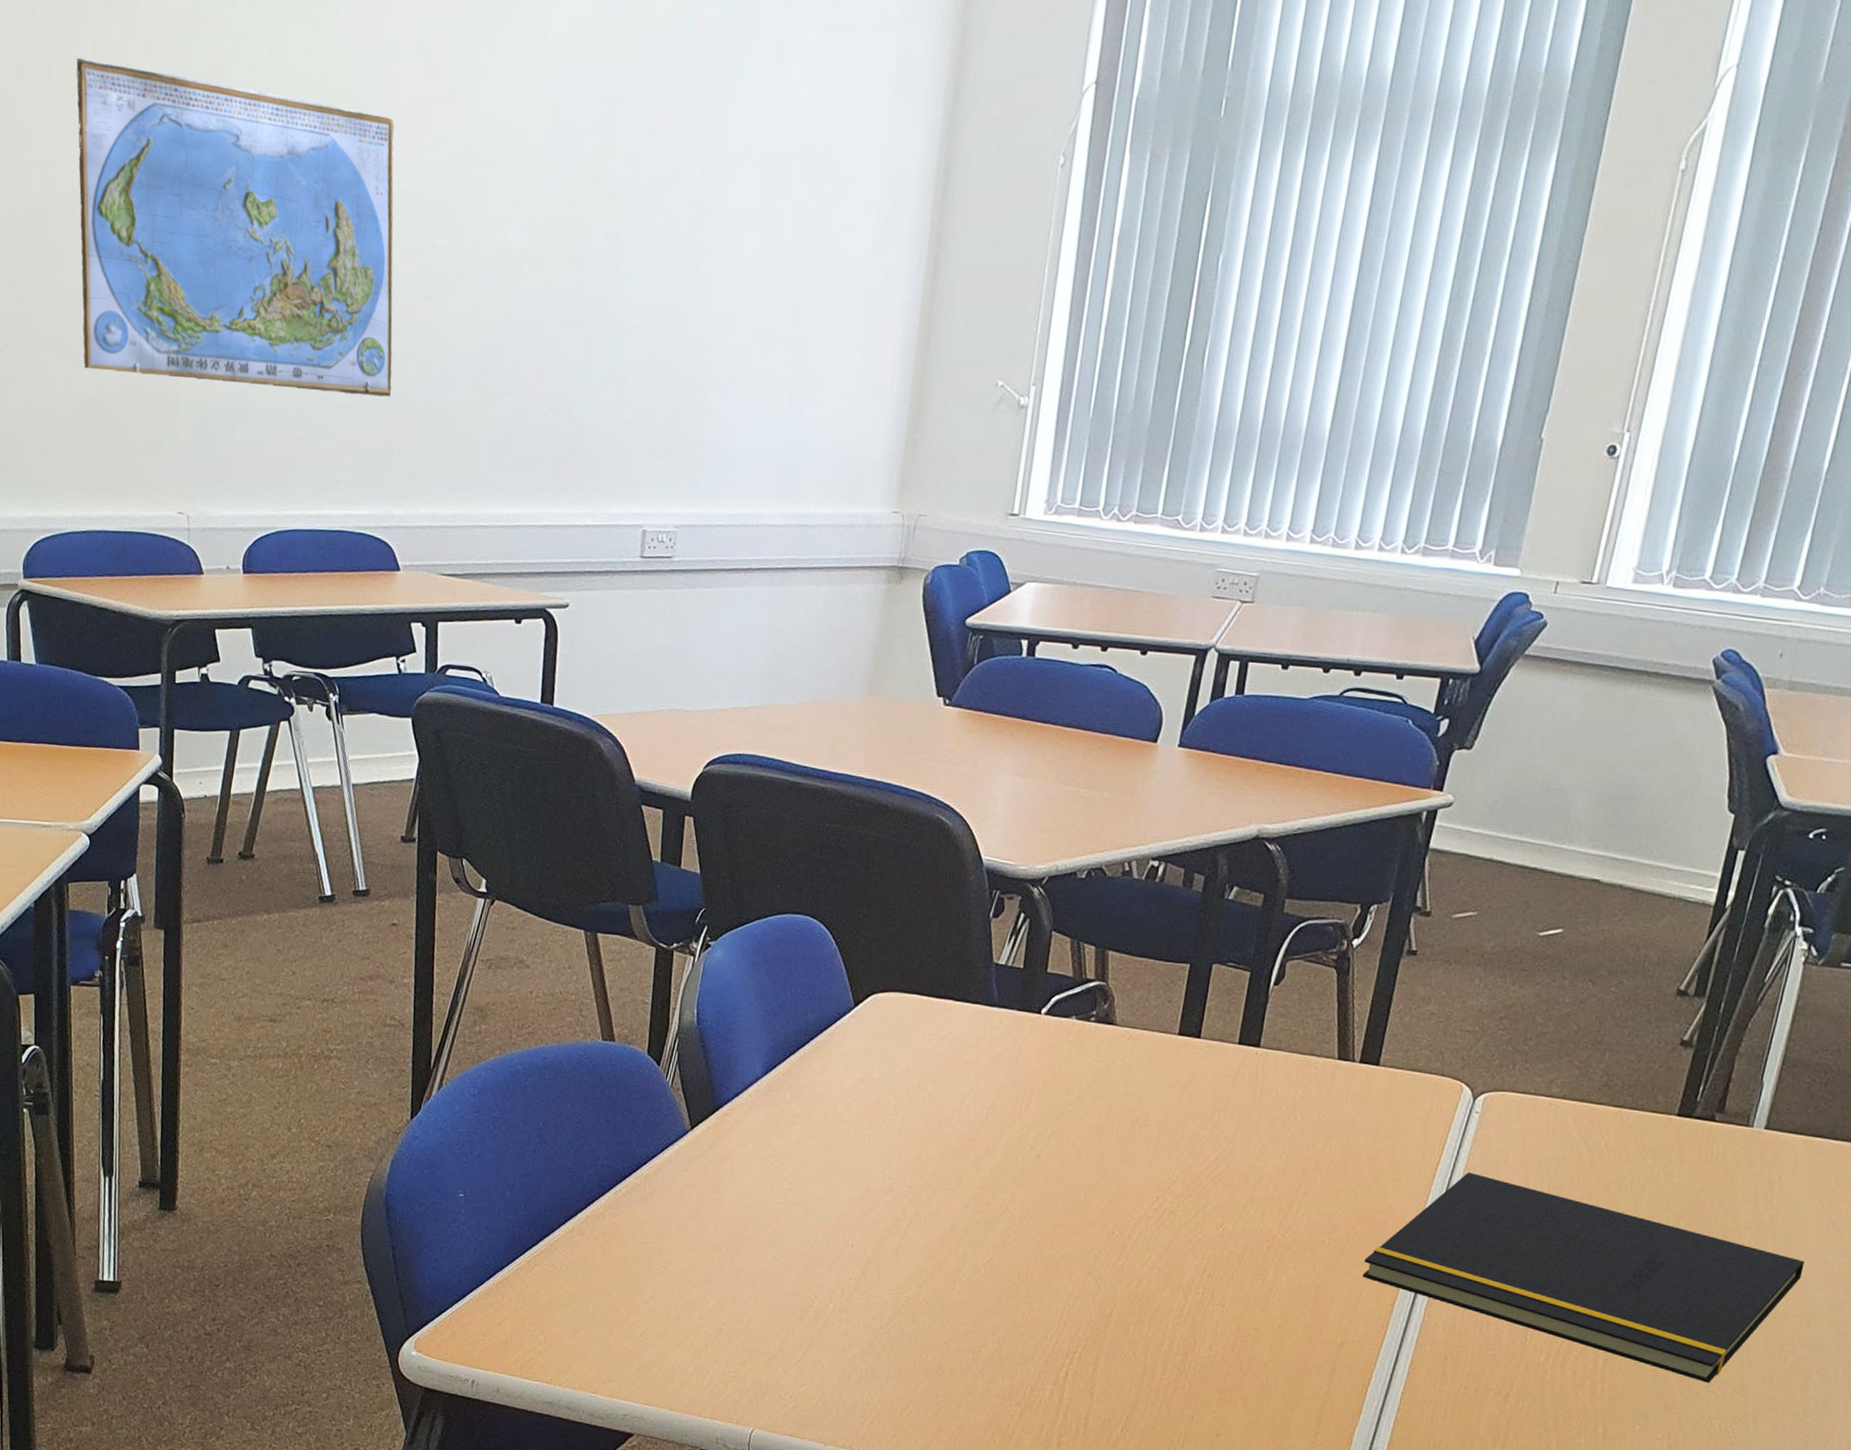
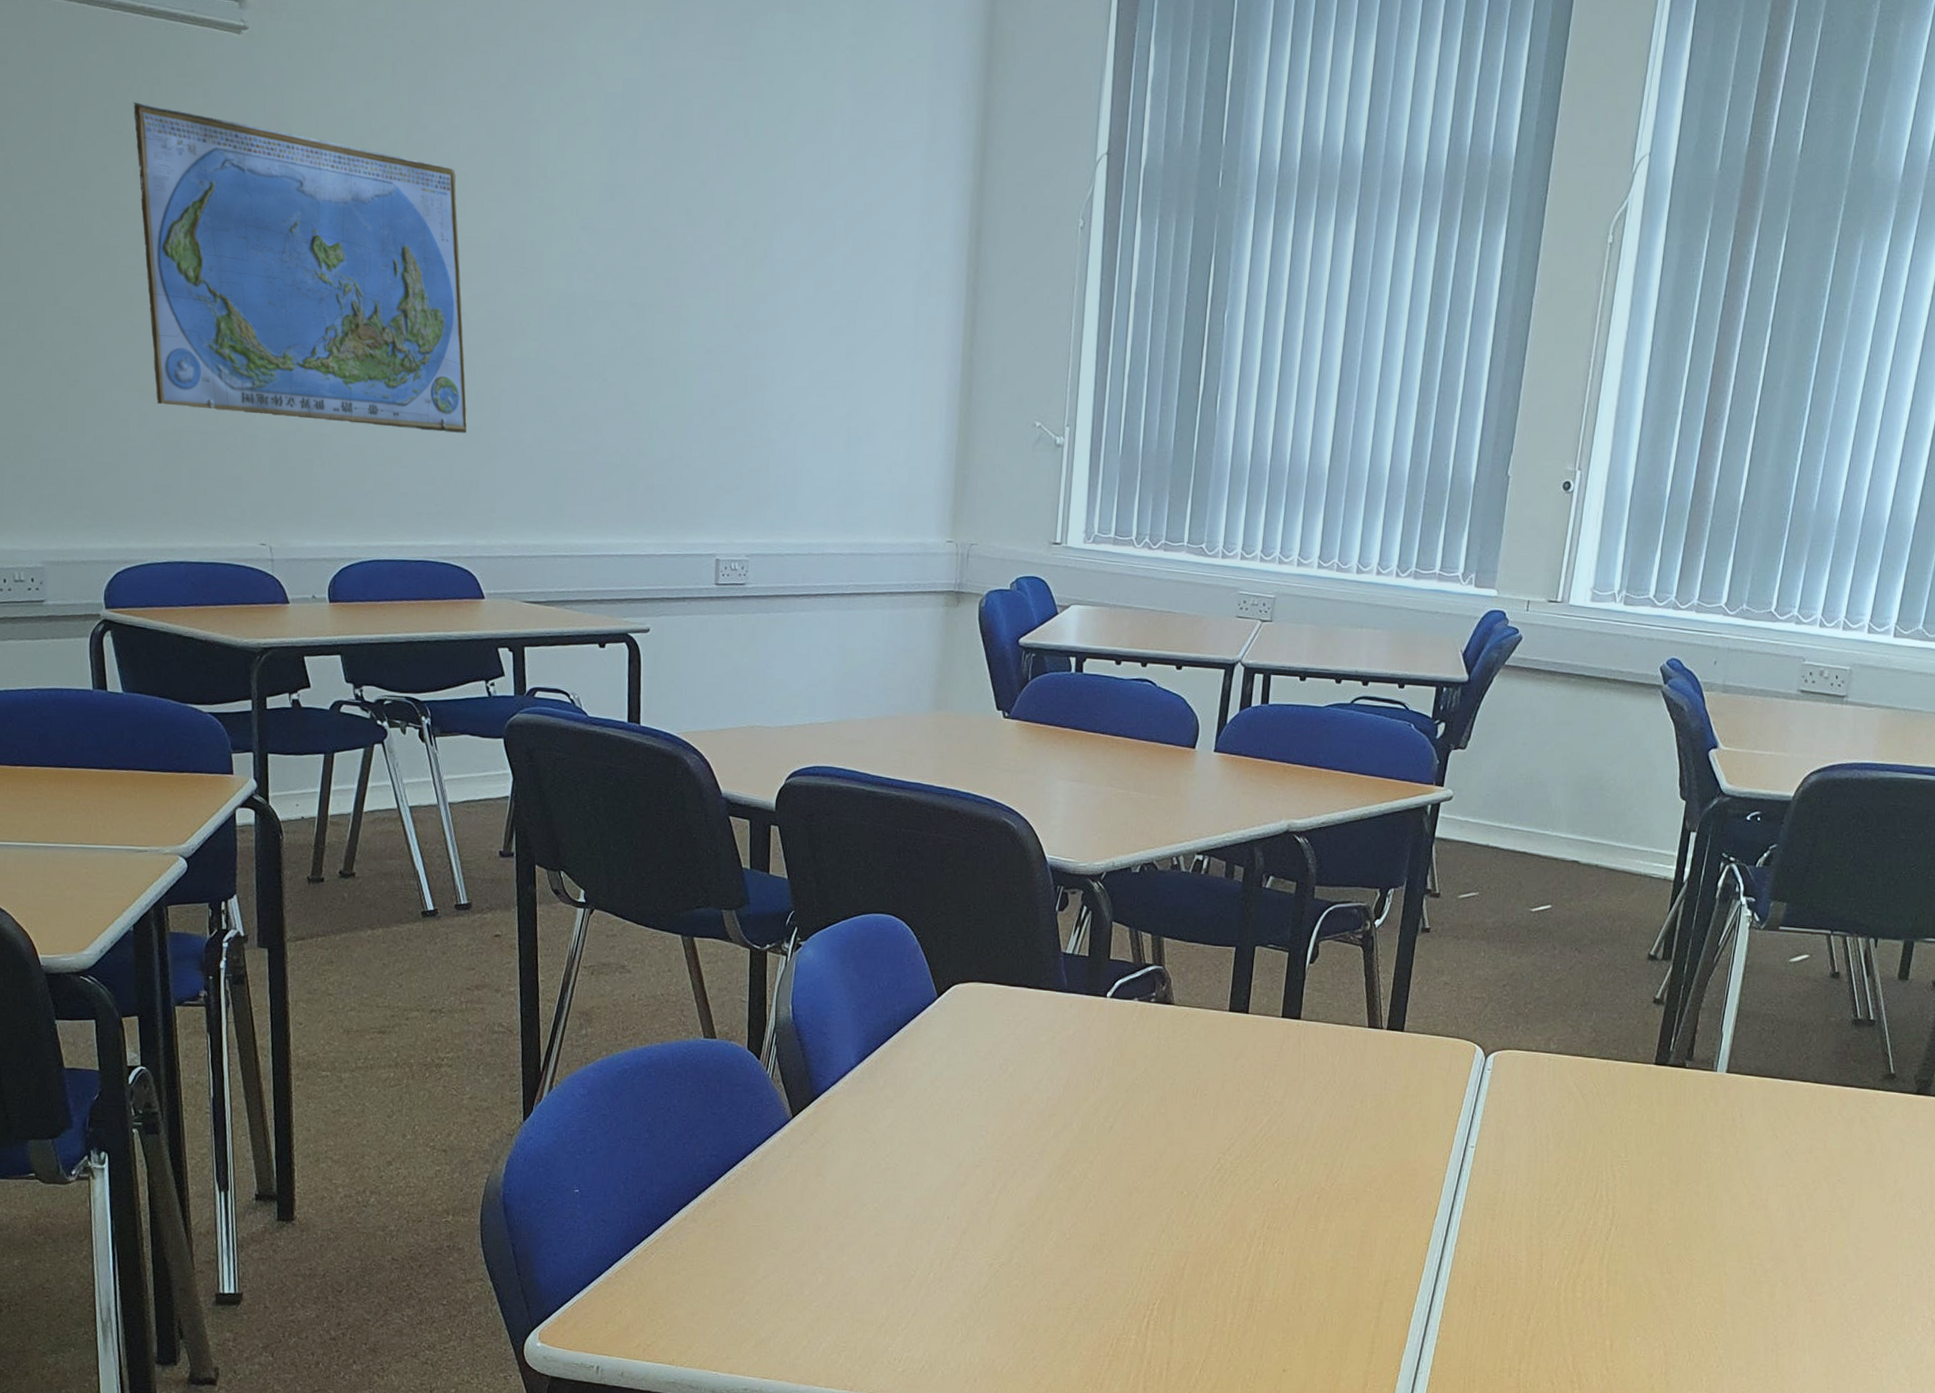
notepad: present [1362,1172,1805,1383] -> none [1400,1123,1765,1296]

